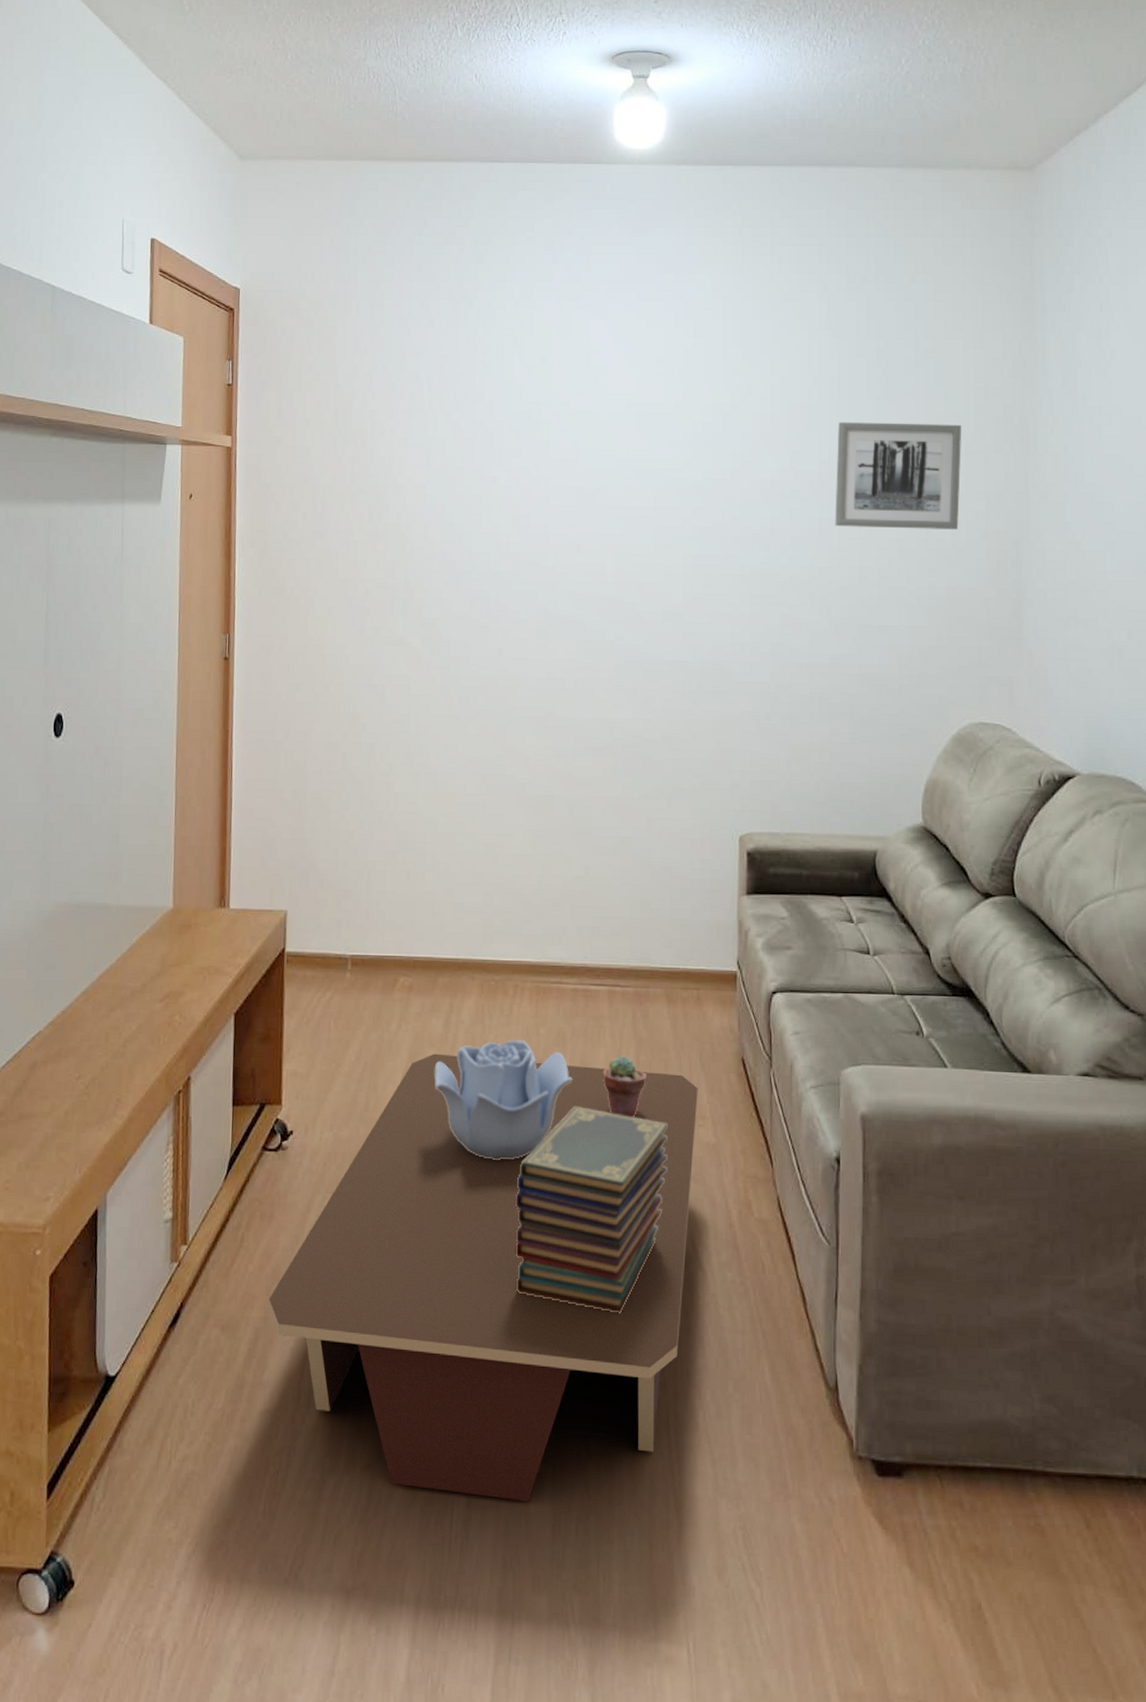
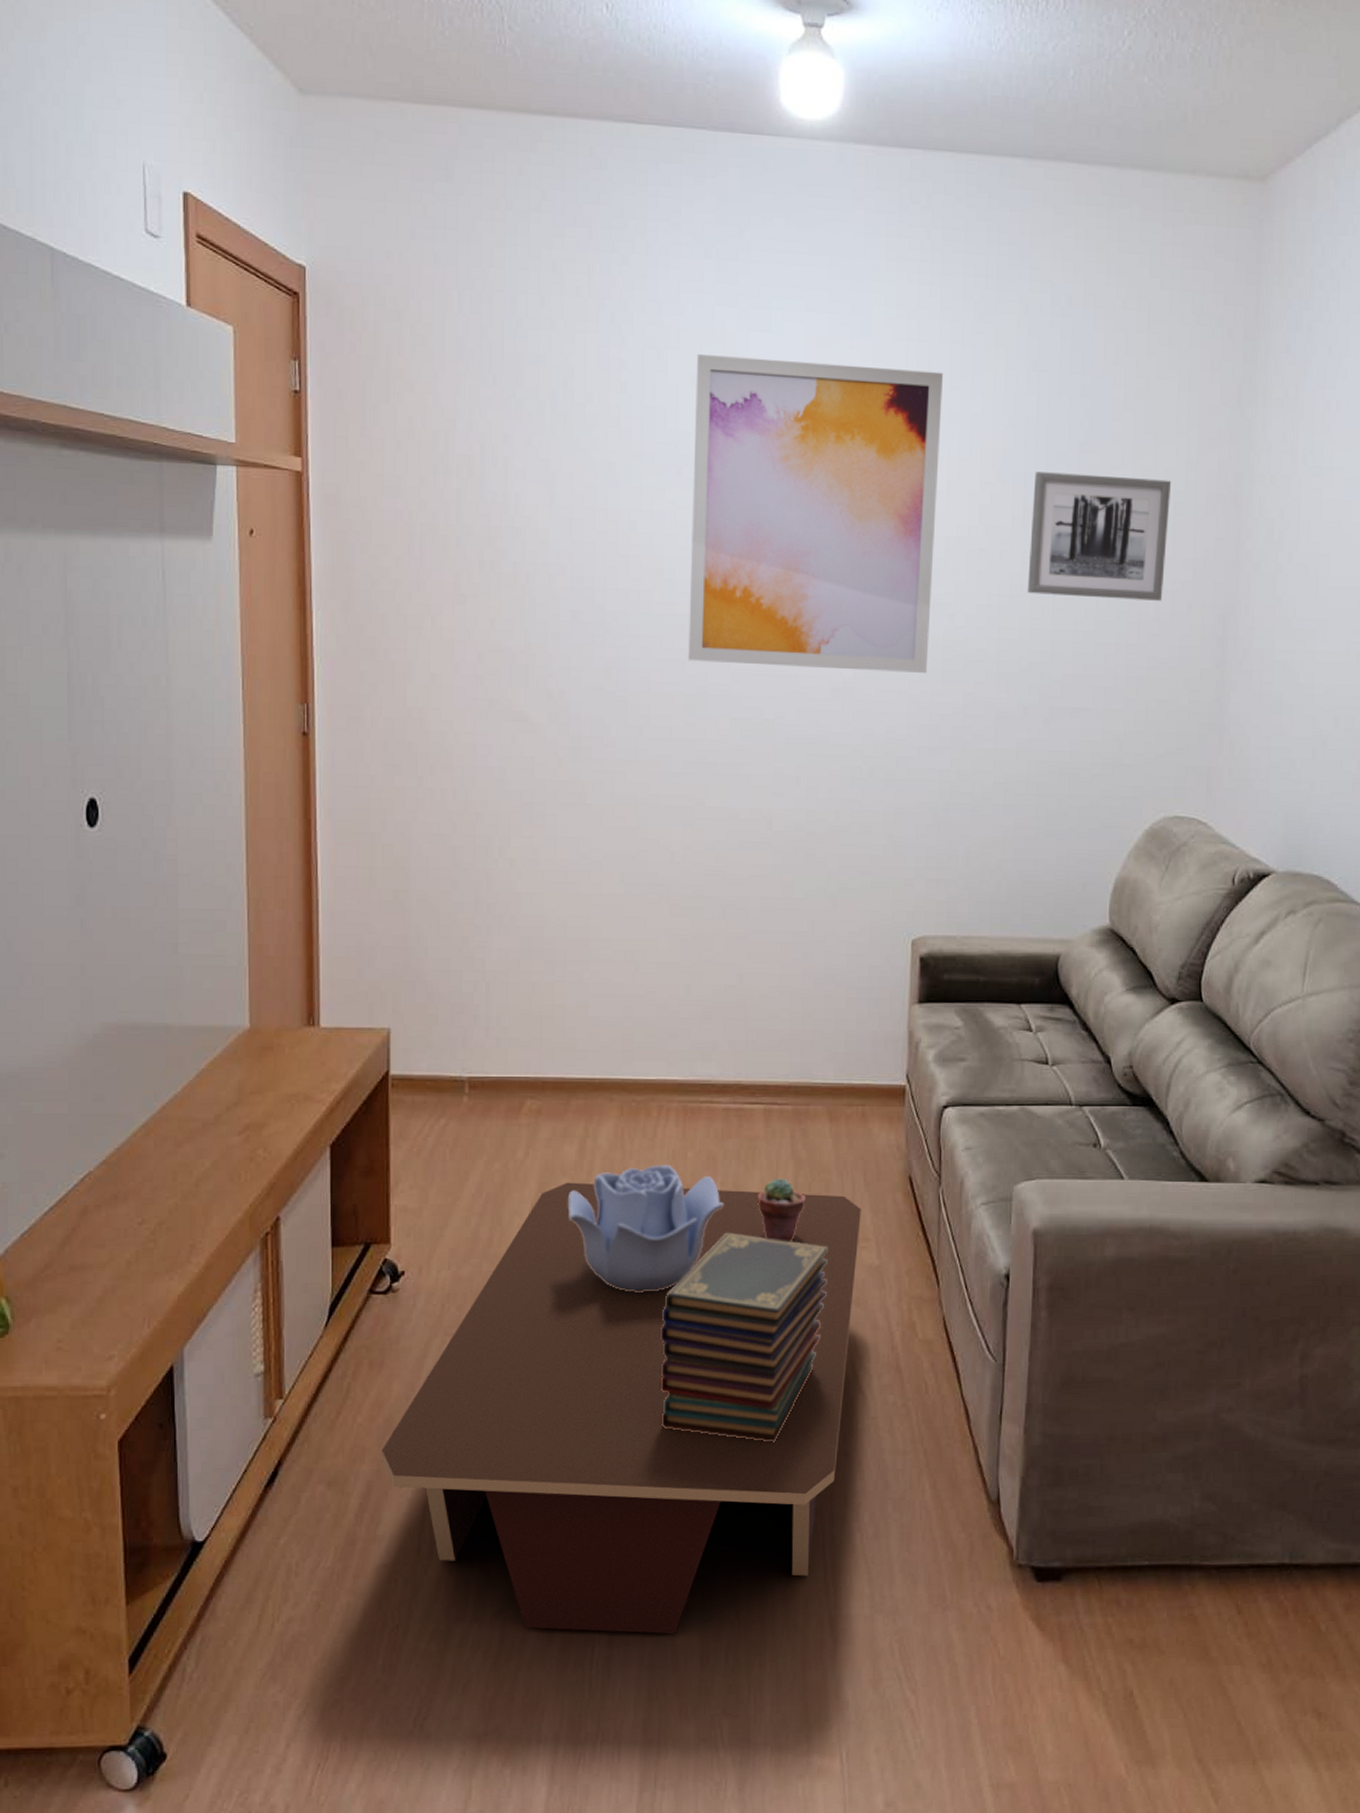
wall art: none [540,339,755,598] -> present [688,354,943,673]

